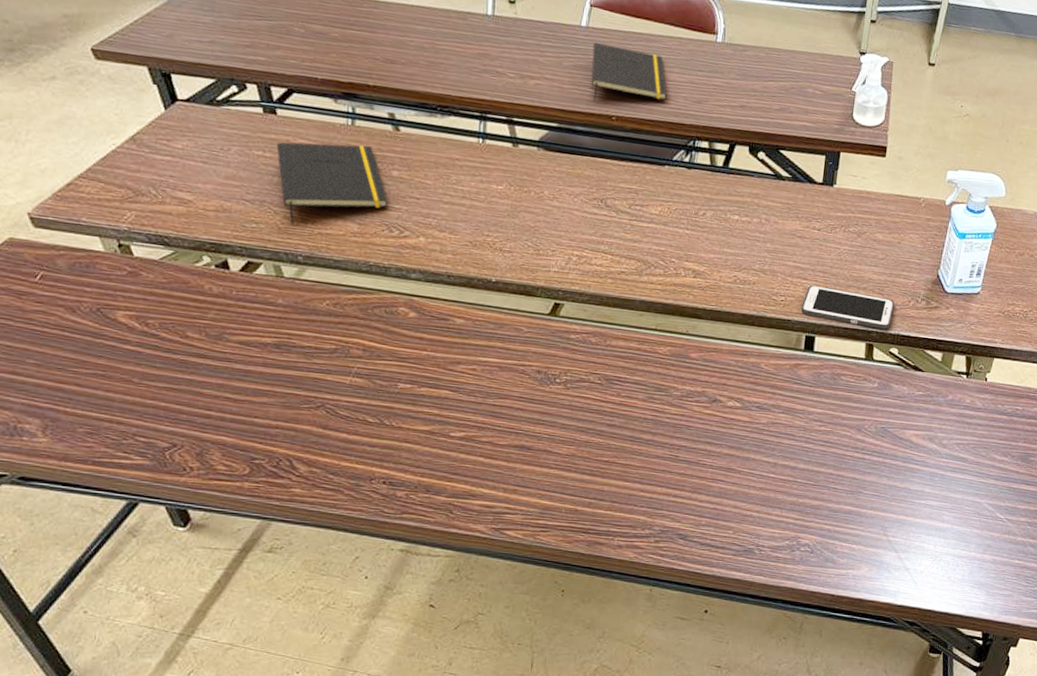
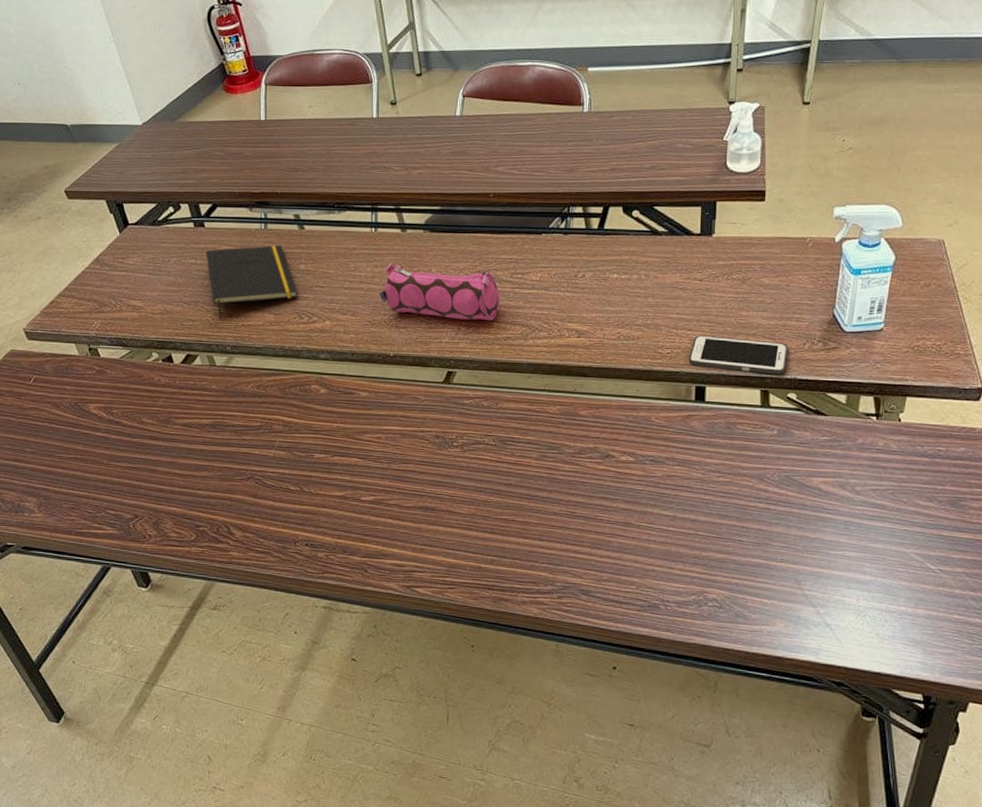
pencil case: none [483,179,617,253] -> present [379,263,500,321]
notepad: present [591,42,667,102] -> none [467,129,539,182]

